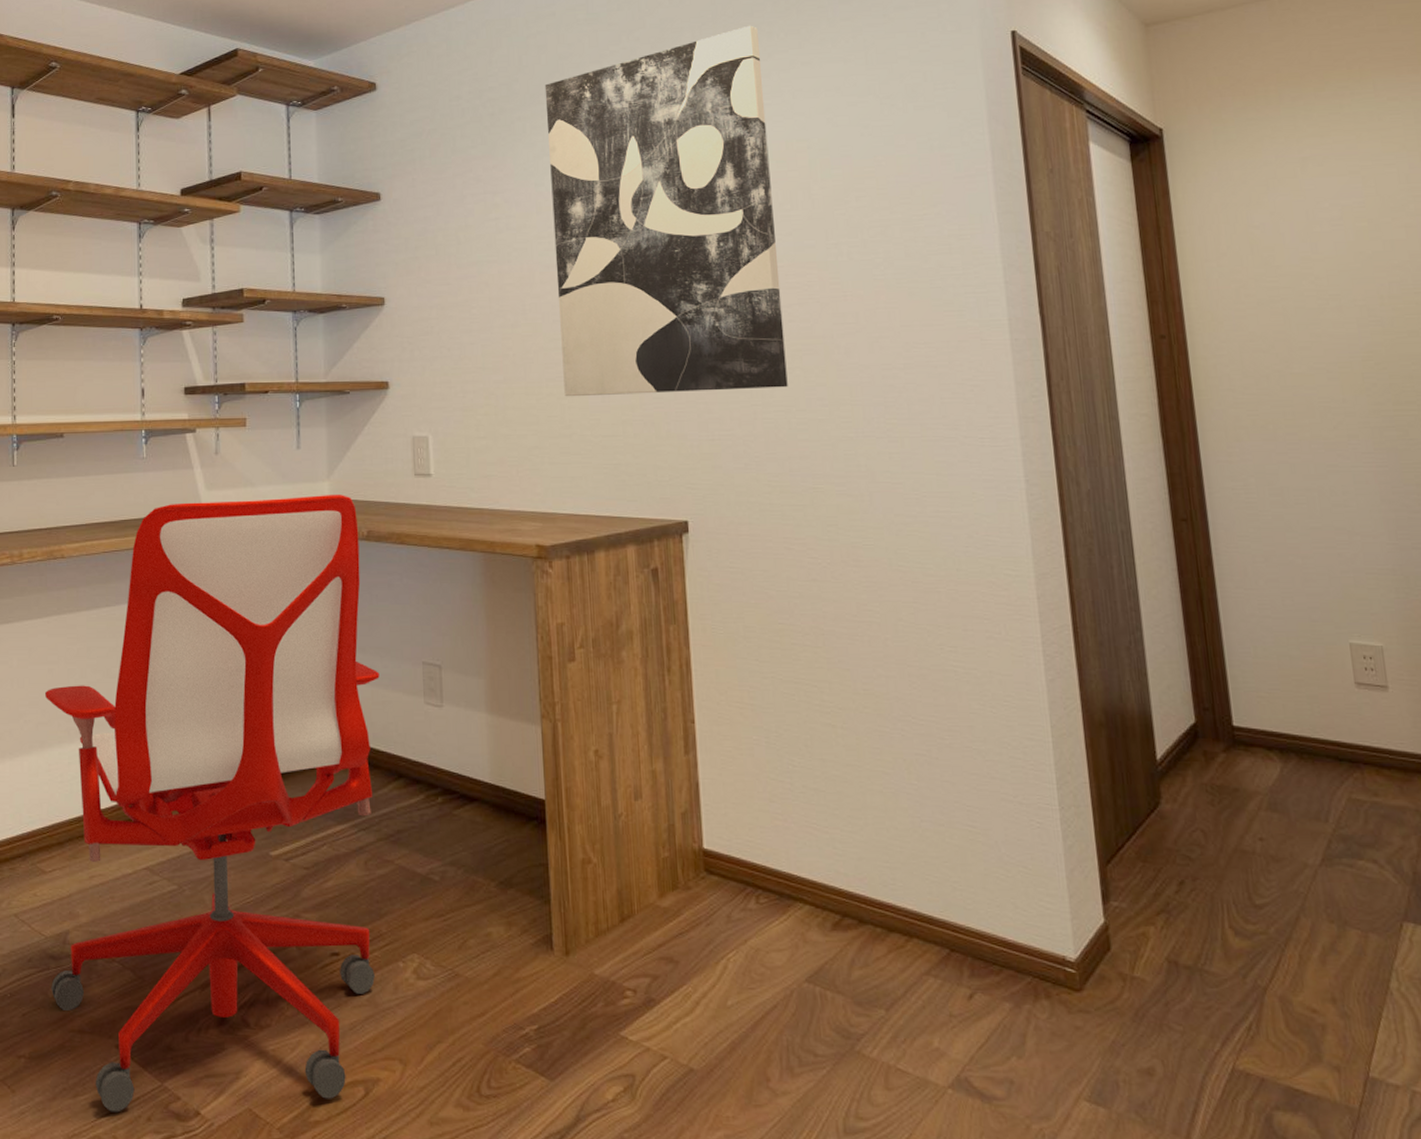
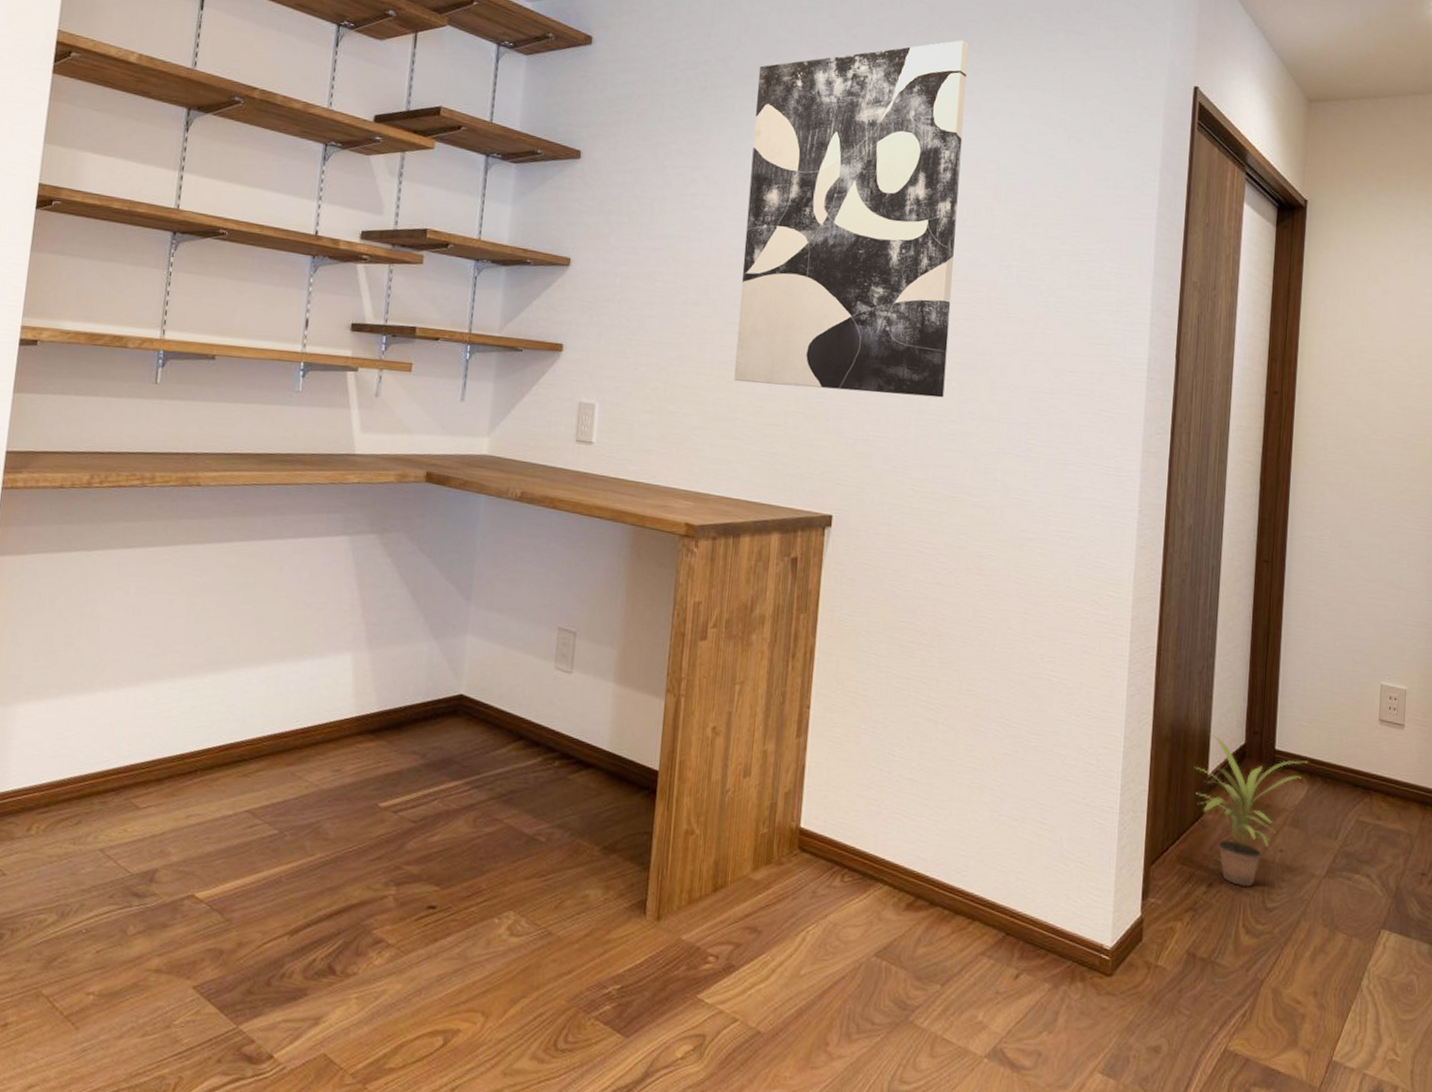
office chair: present [44,495,380,1113] -> none [130,442,514,1053]
potted plant: none [1139,715,1275,883] -> present [1194,734,1308,888]

